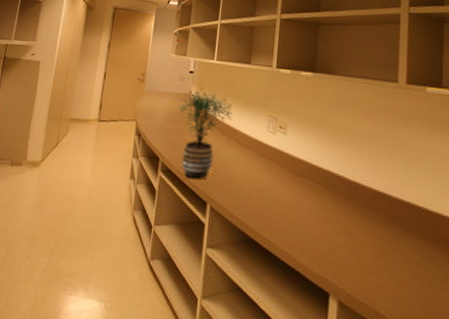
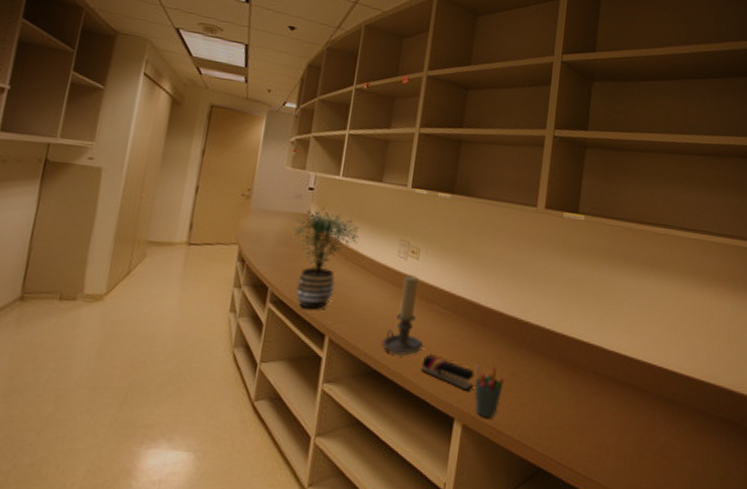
candle holder: none [257,149,294,226] -> present [382,275,423,356]
stapler: none [294,227,347,266] -> present [421,355,474,391]
pen holder: none [348,240,379,297] -> present [474,365,505,418]

